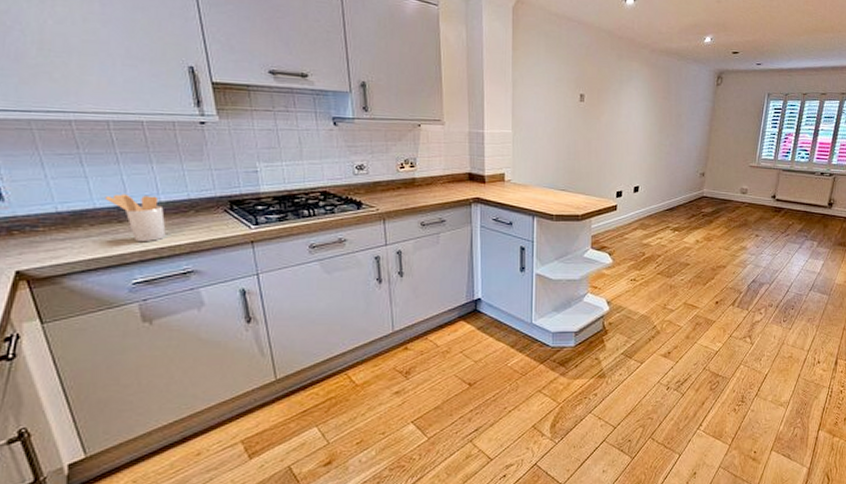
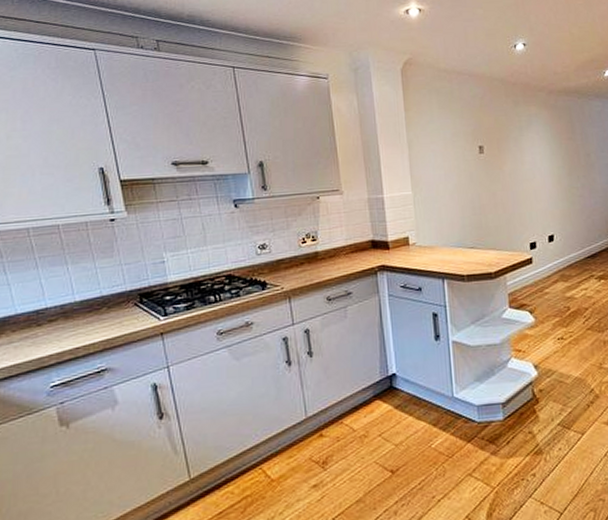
utensil holder: present [105,194,166,243] -> none [25,296,81,344]

